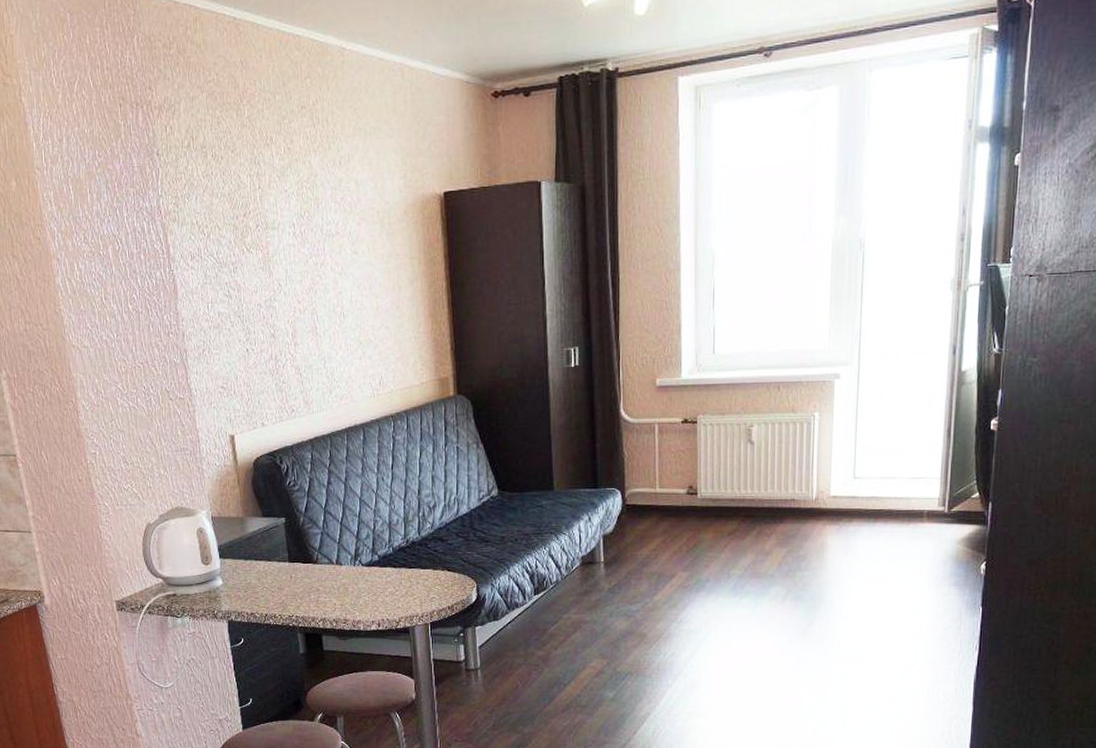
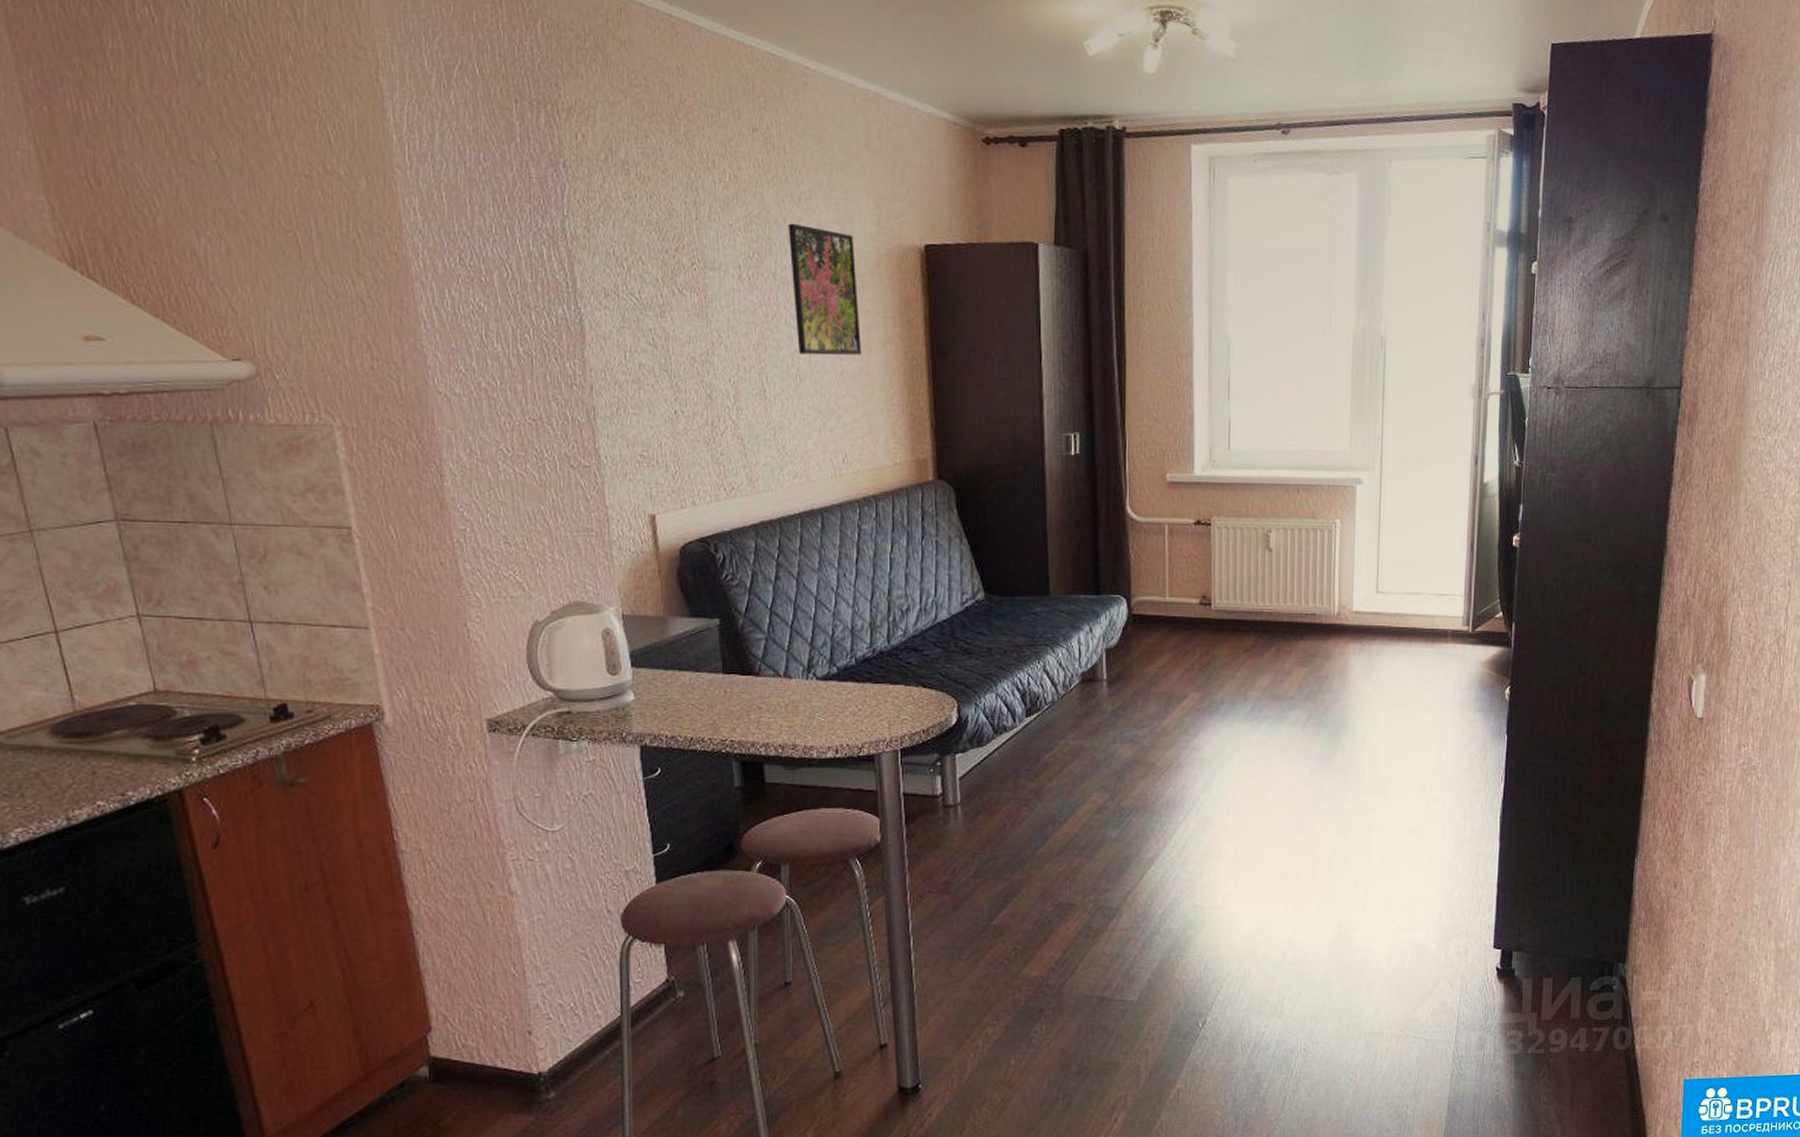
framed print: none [332,184,393,295] -> present [788,223,861,356]

